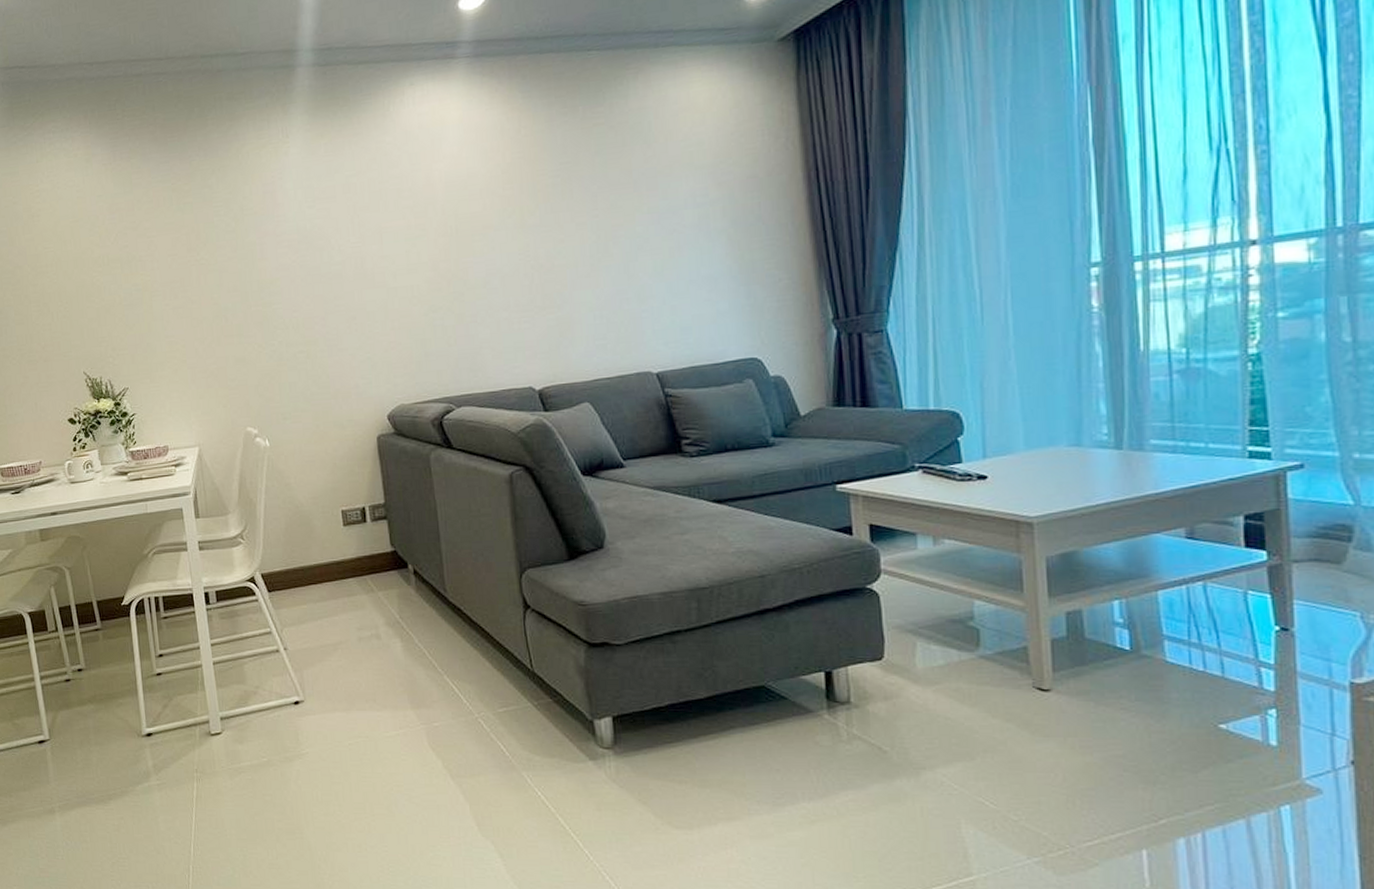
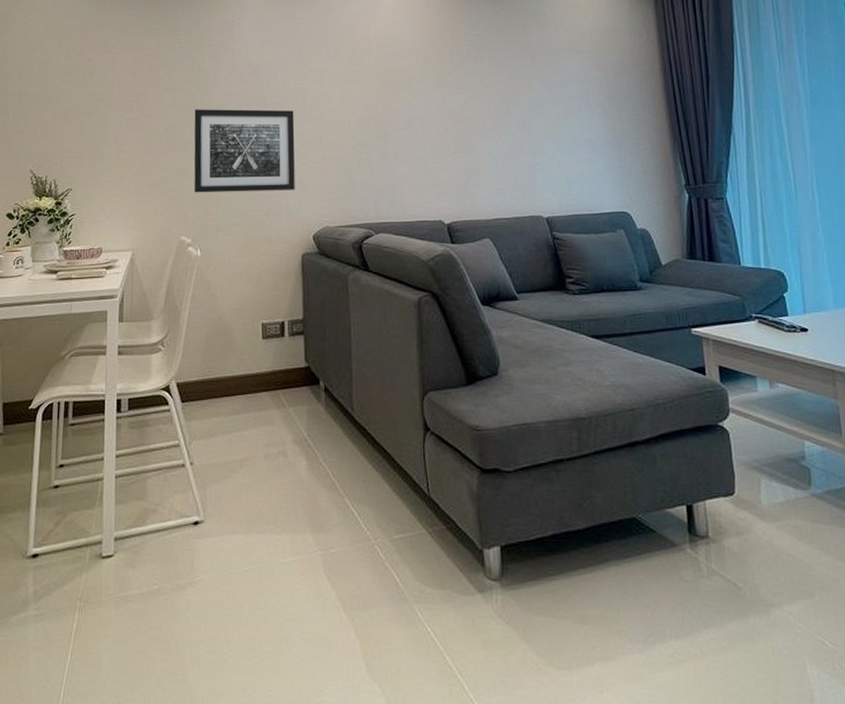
wall art: none [244,279,363,381] -> present [193,109,295,193]

